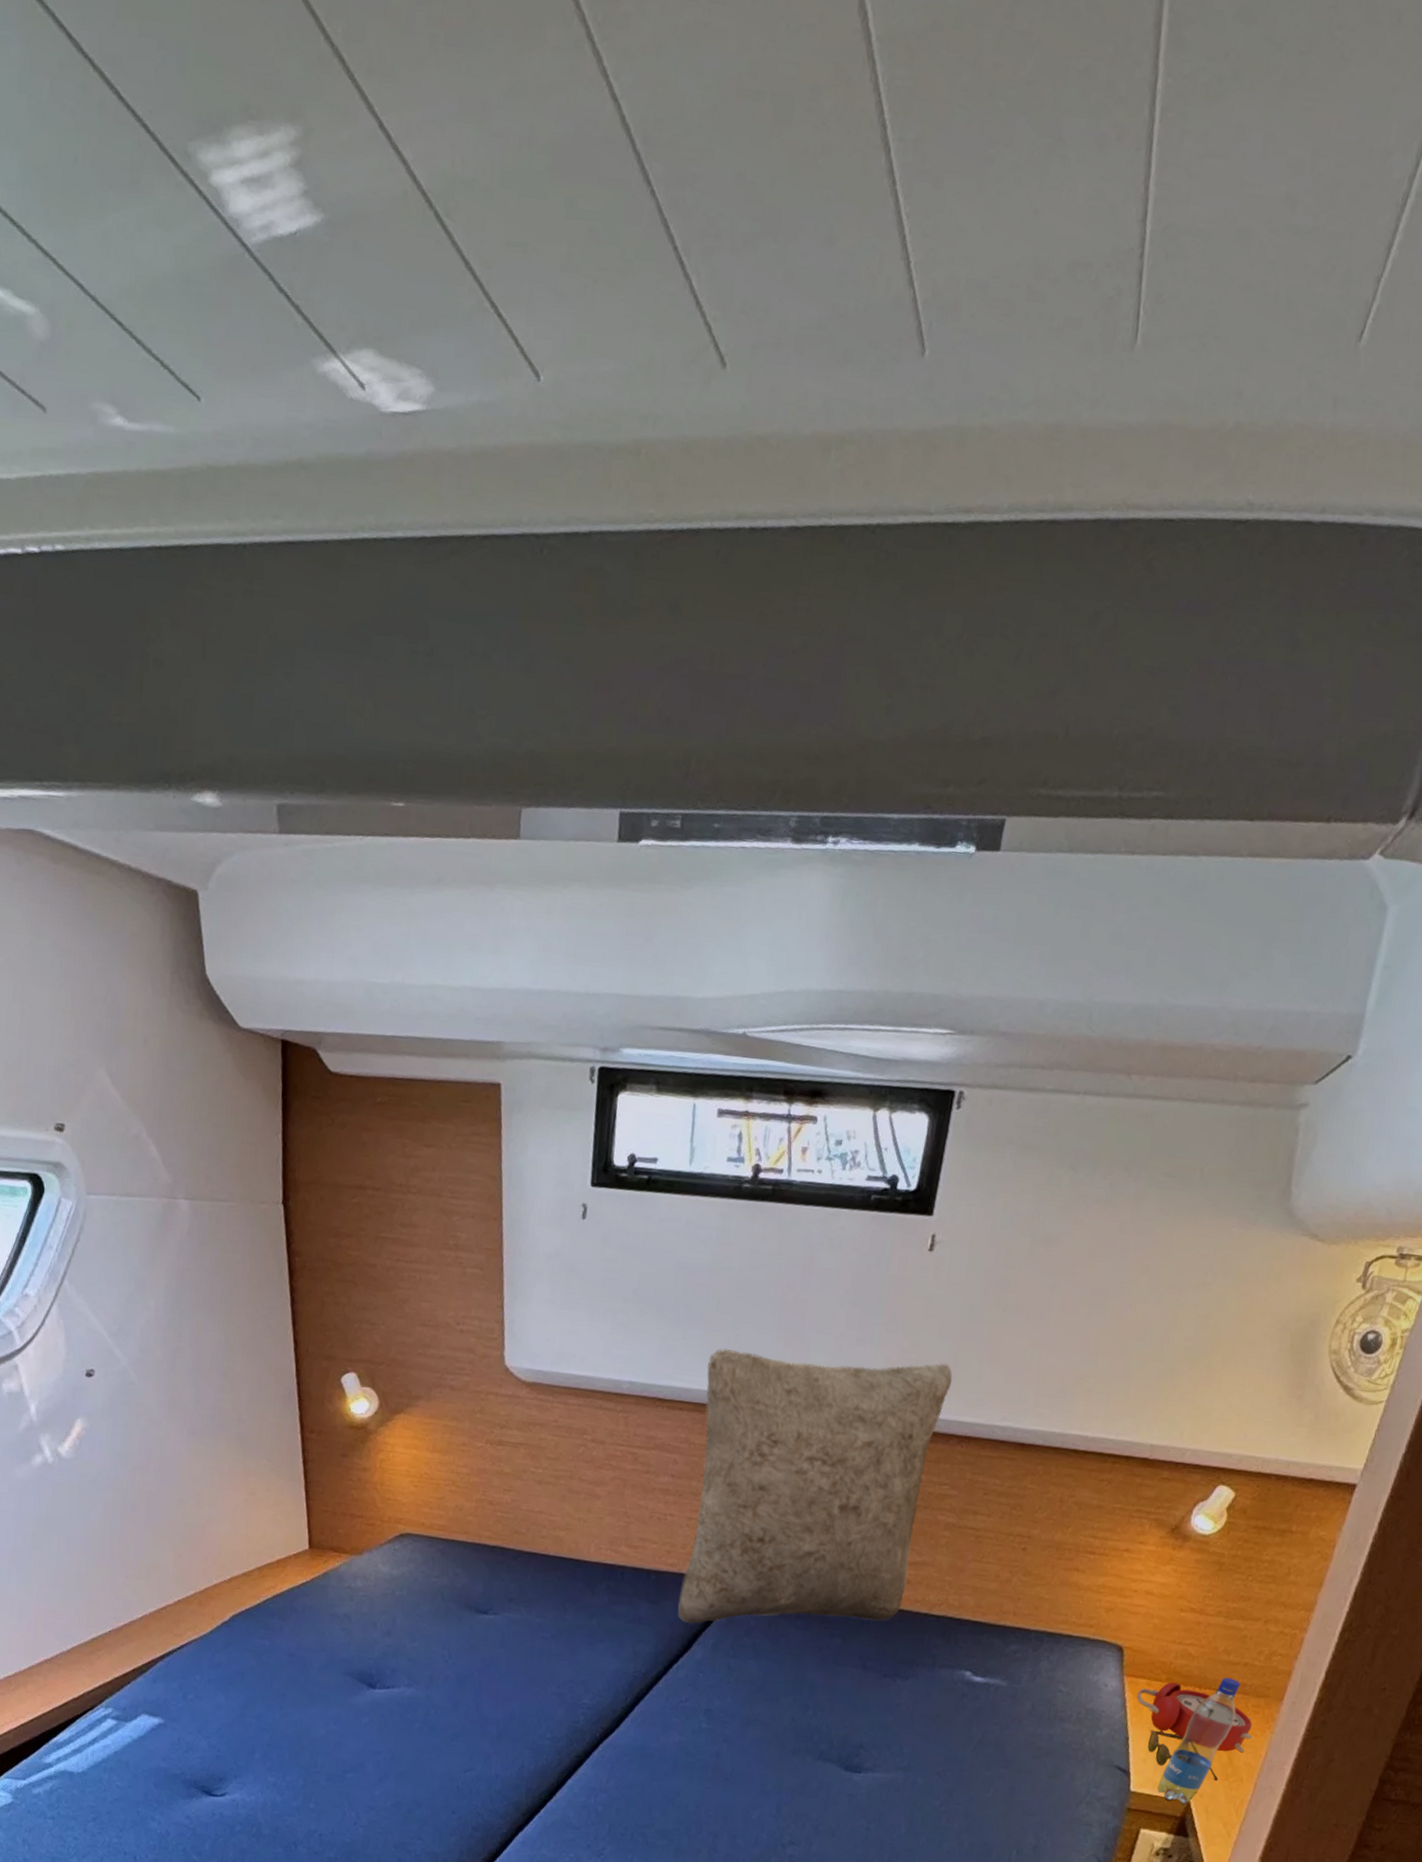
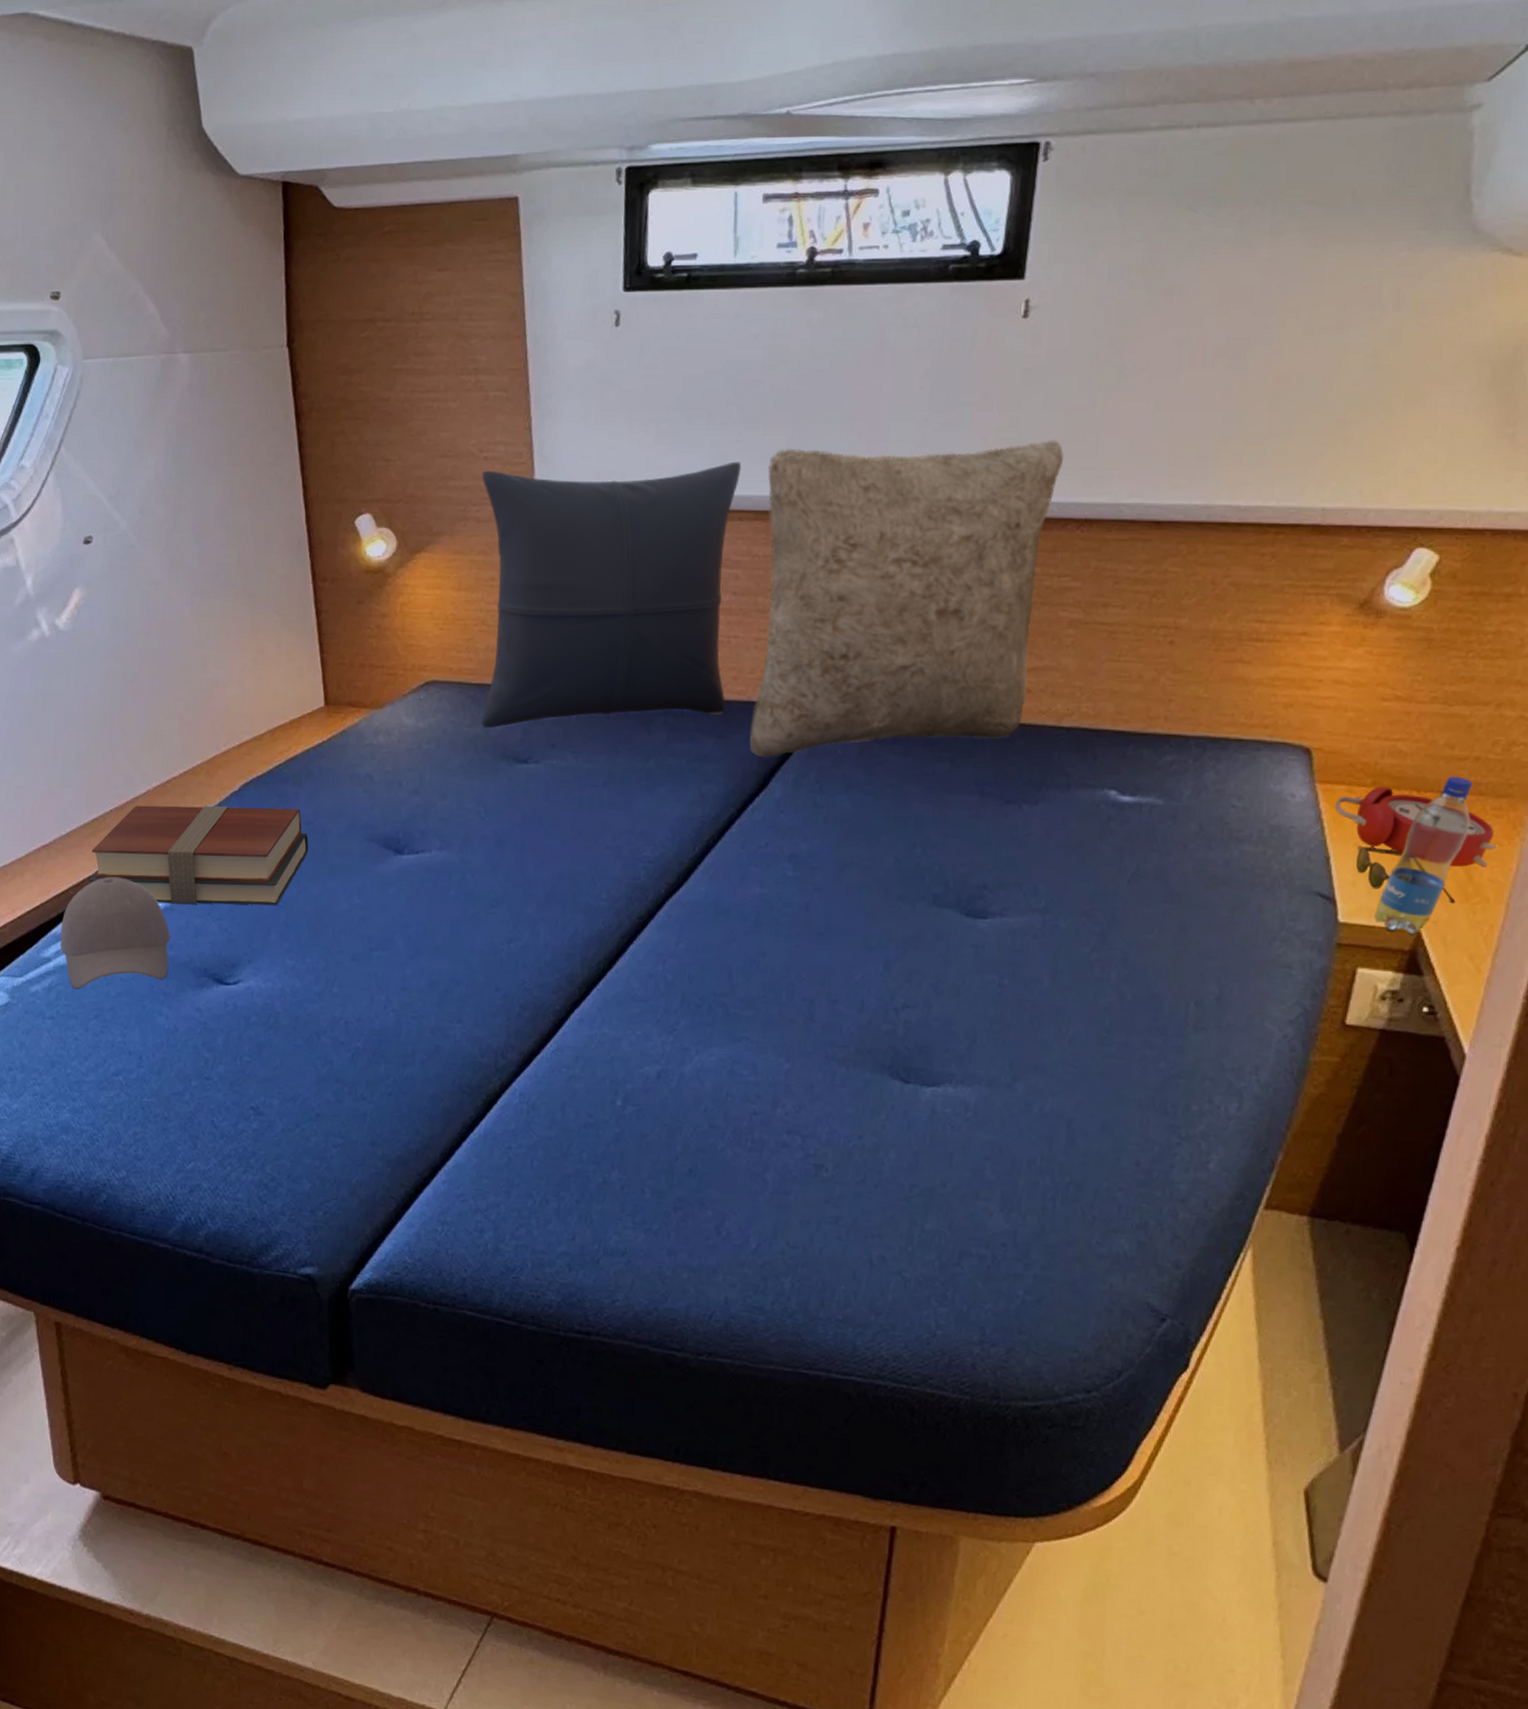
baseball cap: none [60,1692,164,1794] -> present [59,876,171,990]
books: none [88,1628,292,1728] -> present [88,805,309,906]
pillow: none [449,1342,685,1583] -> present [481,461,742,729]

